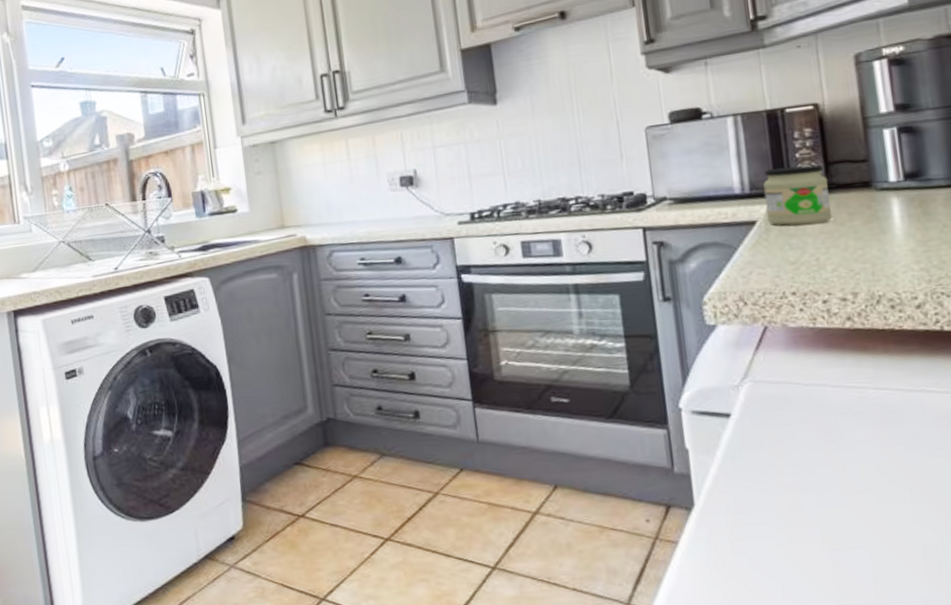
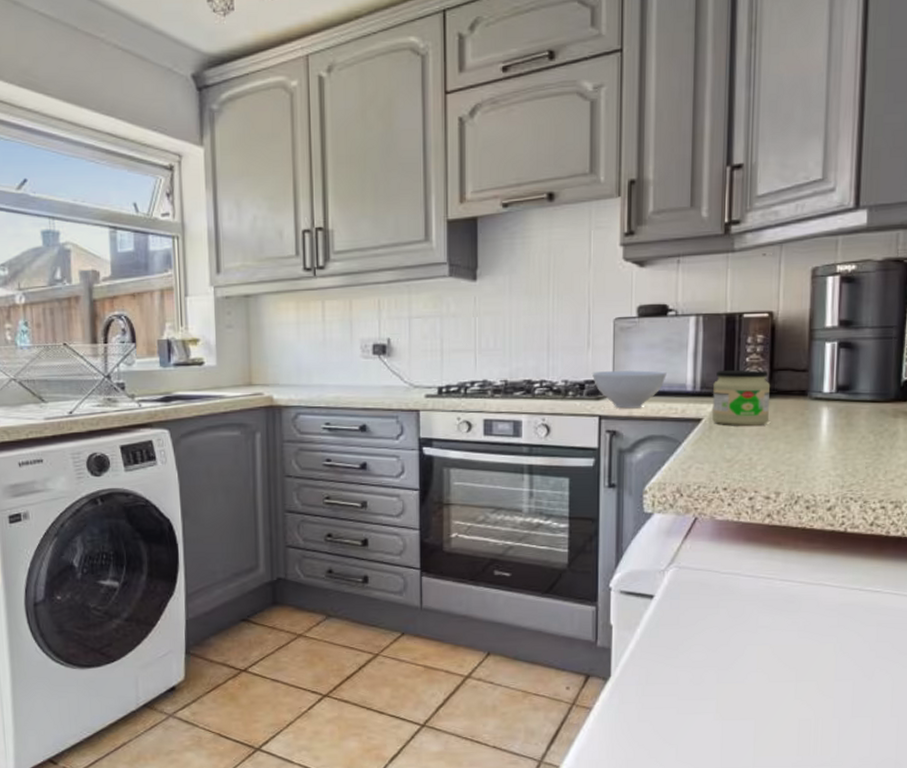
bowl: none [628,175,710,218] -> present [591,370,667,409]

